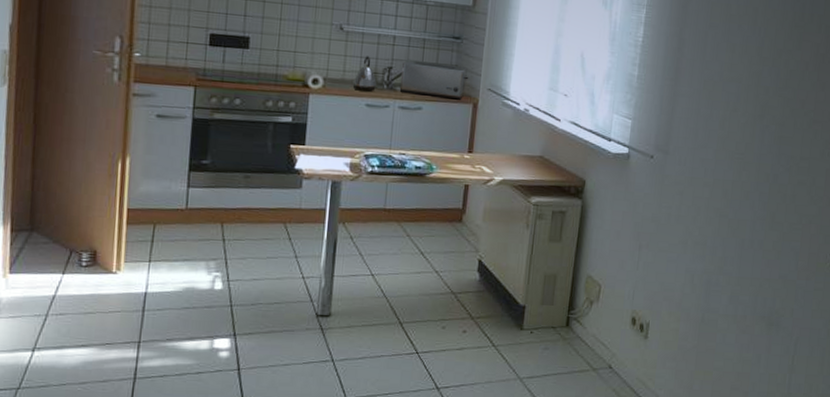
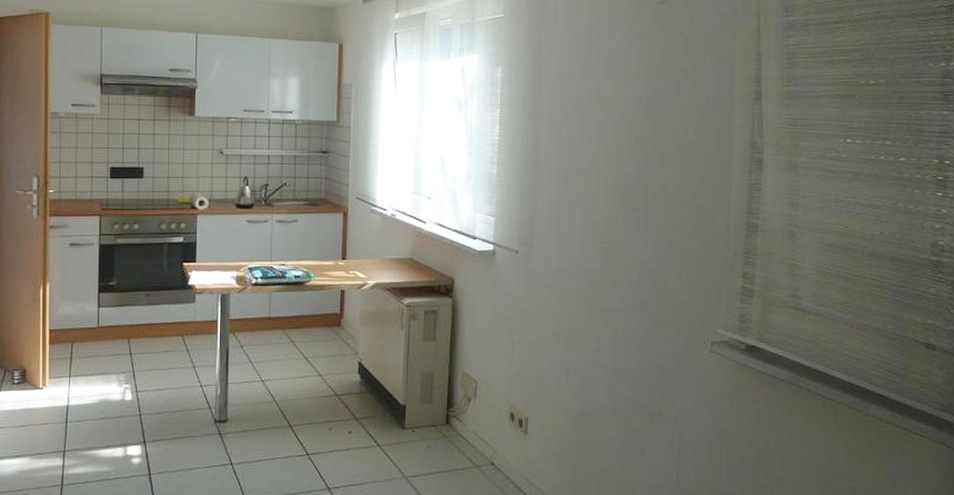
toaster: present [399,59,469,100] -> none [276,175,338,210]

